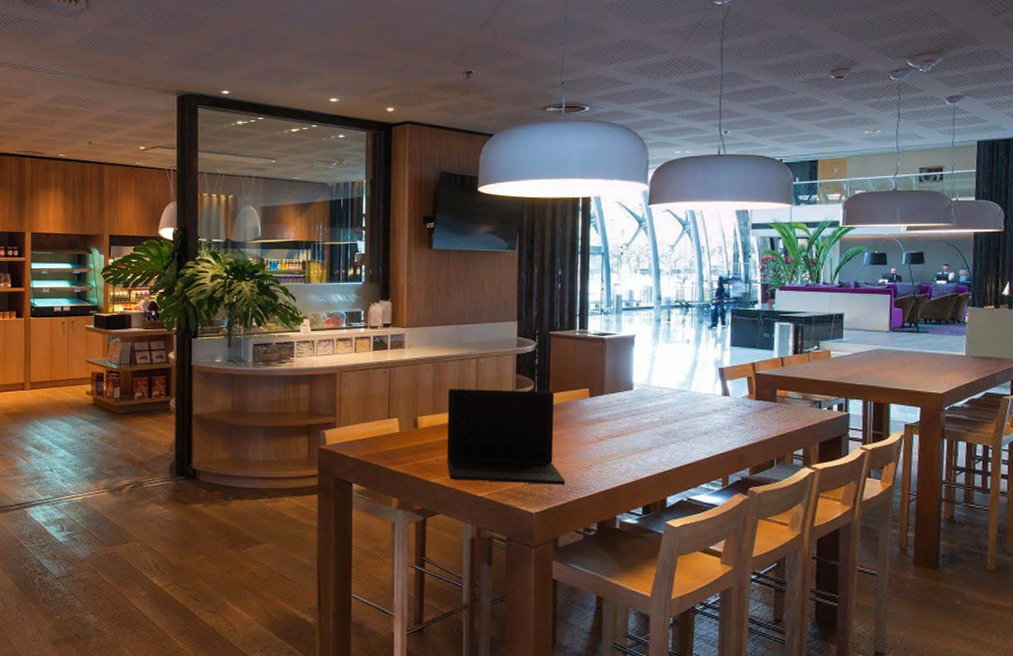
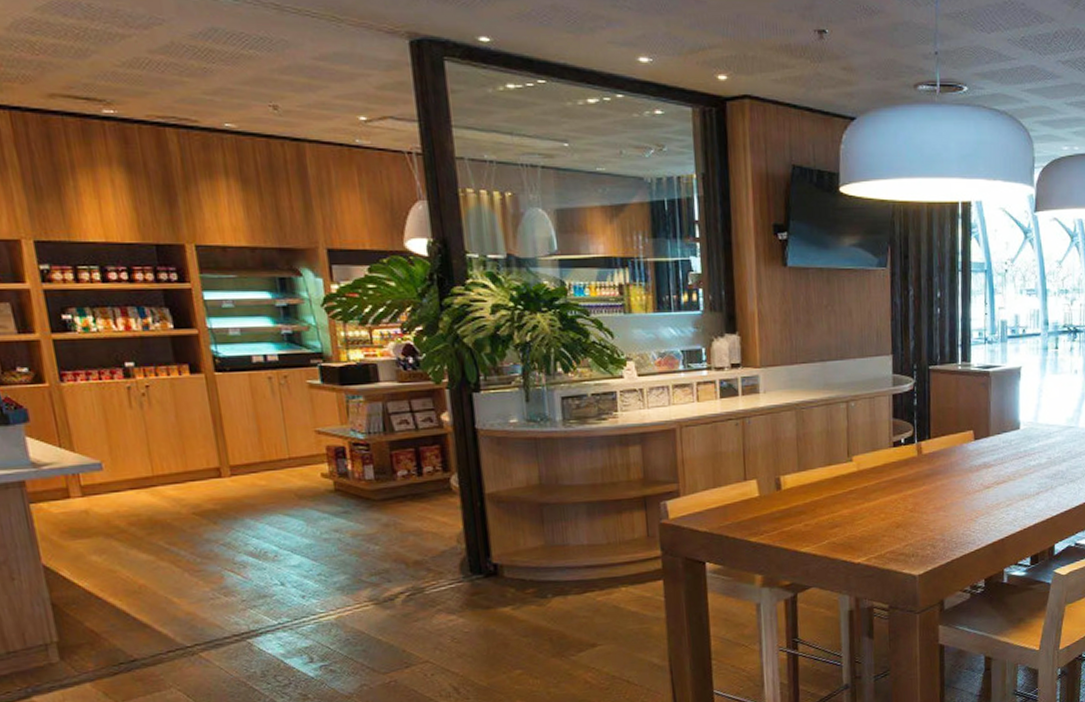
laptop: present [447,388,566,485] -> none [814,436,951,547]

